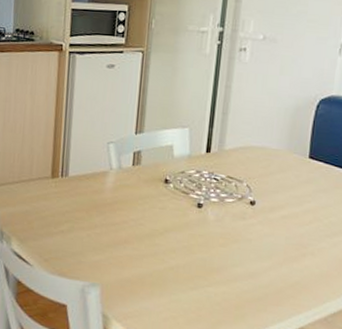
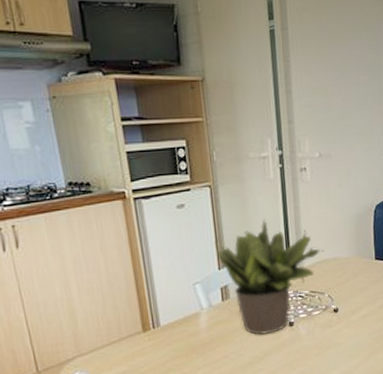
potted plant: none [135,93,251,210] -> present [214,219,325,335]

